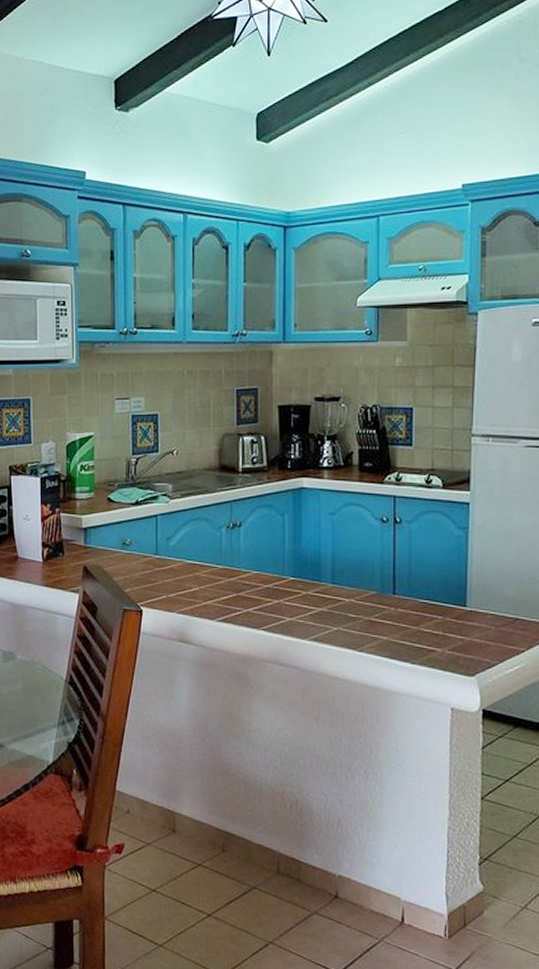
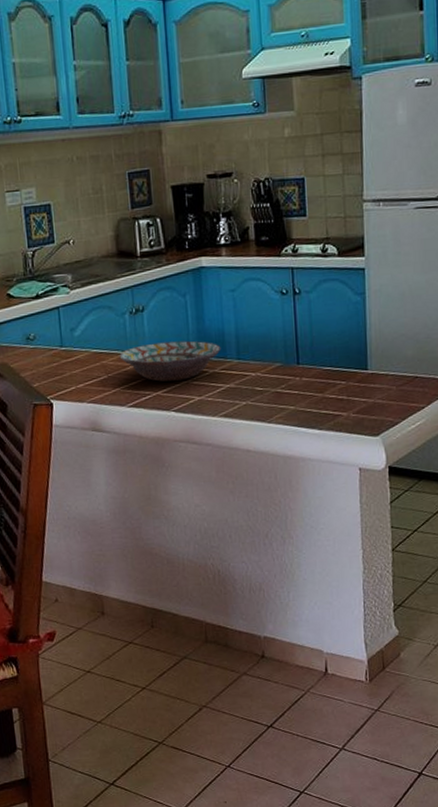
decorative bowl: none [213,559,316,599] -> present [119,340,221,382]

